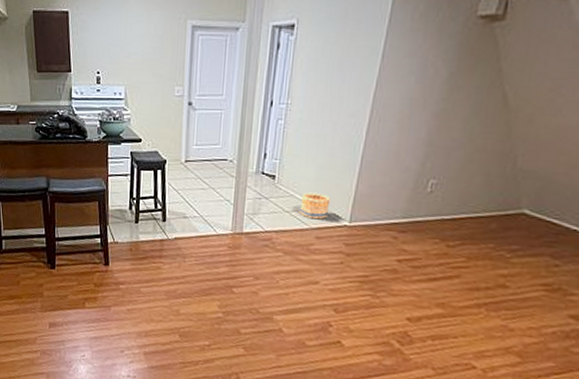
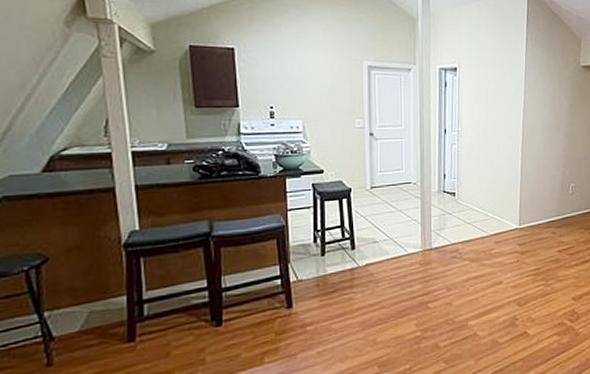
basket: present [299,192,331,220] -> none [479,203,503,227]

